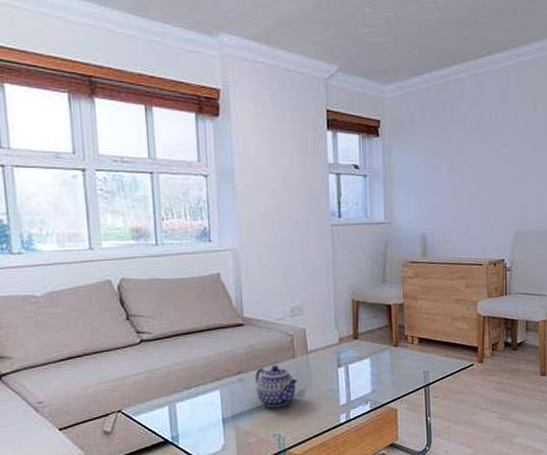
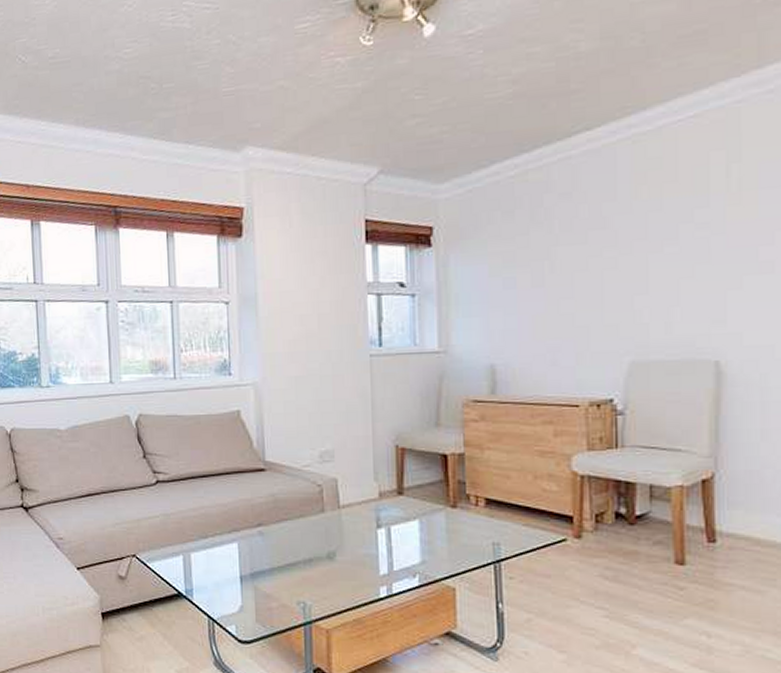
teapot: present [255,365,297,408] -> none [277,519,327,570]

